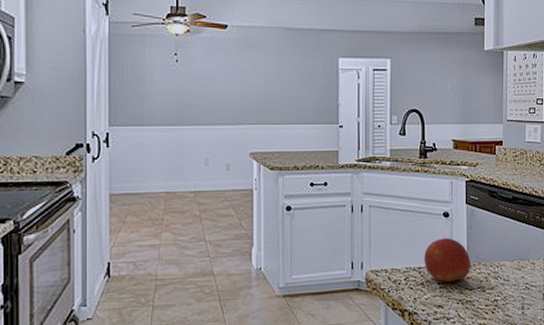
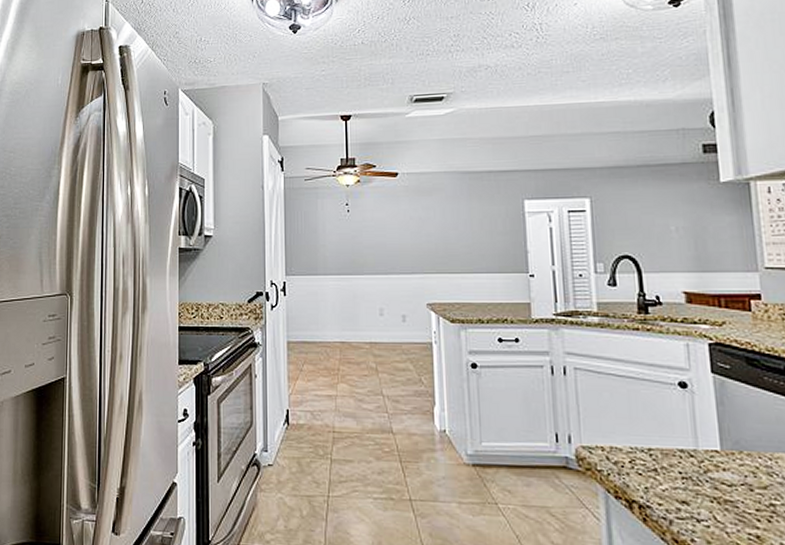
fruit: present [424,238,471,283] -> none [655,415,728,473]

